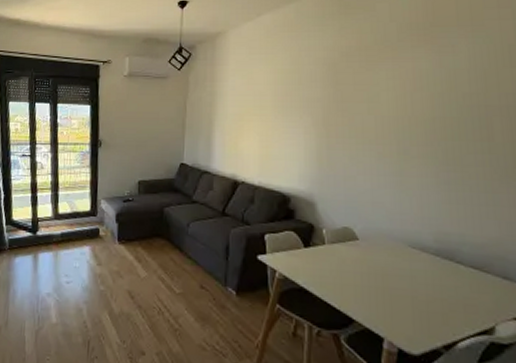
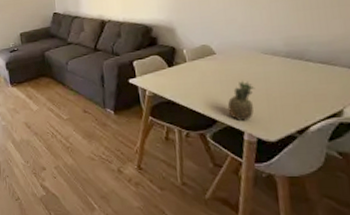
fruit: none [367,275,400,326] -> present [227,80,255,122]

